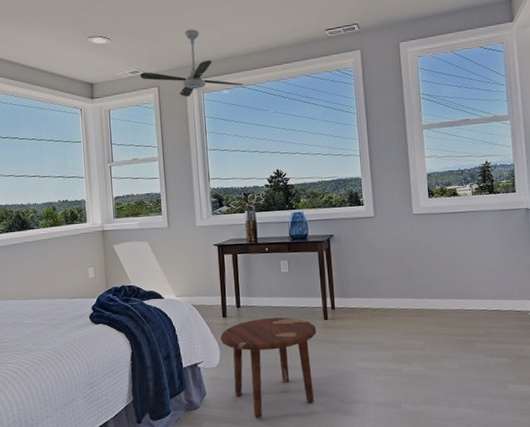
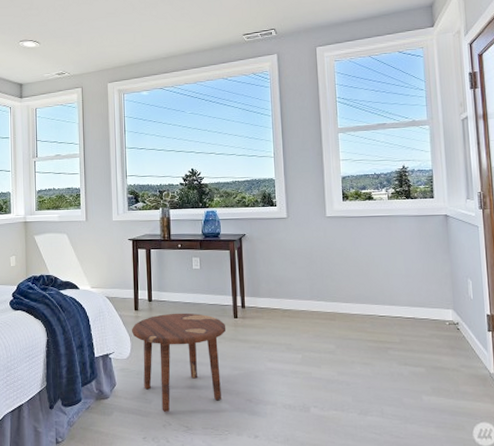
ceiling fan: present [140,29,244,97] -> none [65,33,162,98]

